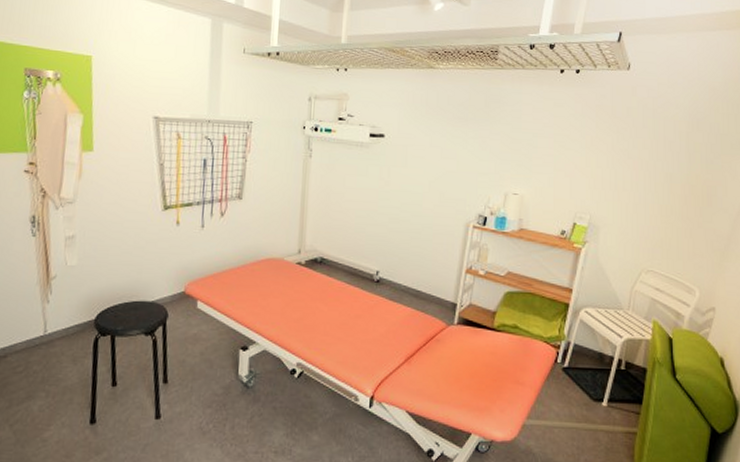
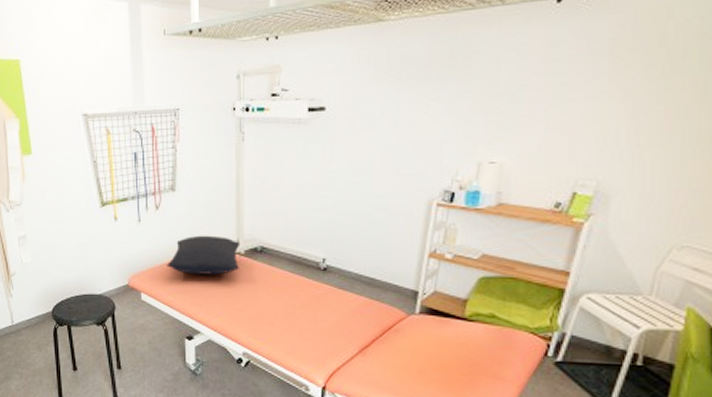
pillow: none [227,244,302,284] -> present [166,235,241,275]

